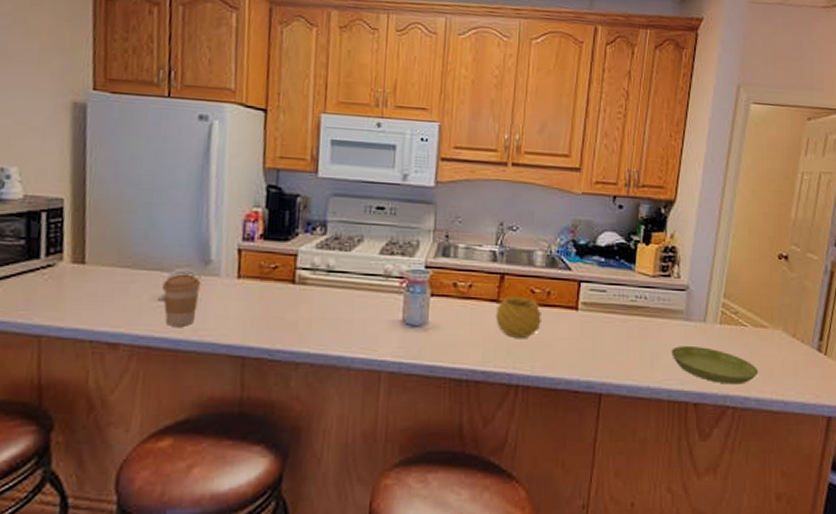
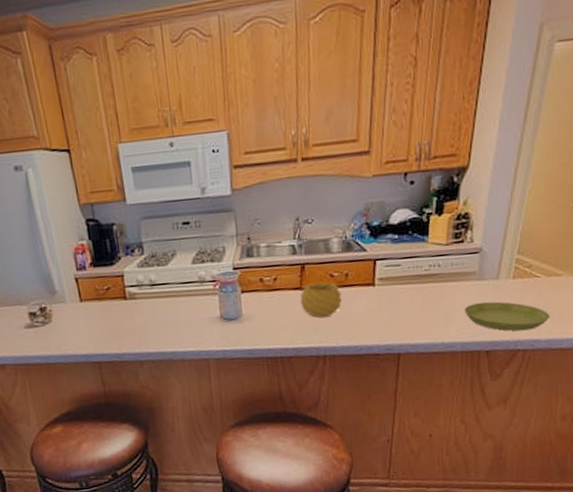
coffee cup: present [162,274,201,326] -> none [24,304,56,346]

